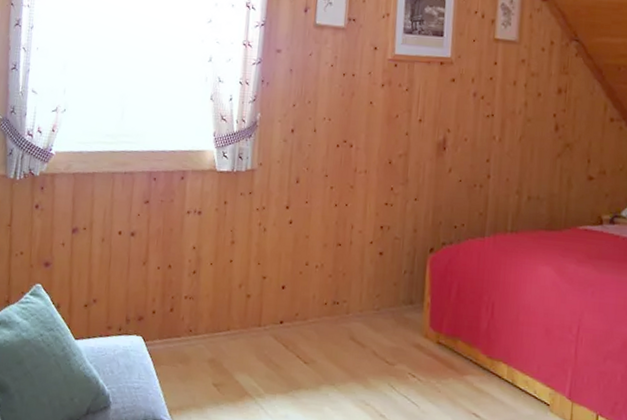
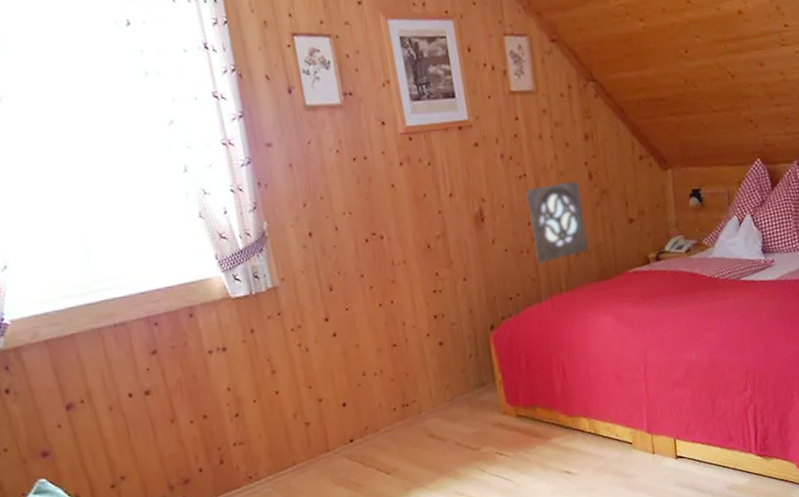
wall ornament: none [487,128,544,201] -> present [525,180,588,264]

